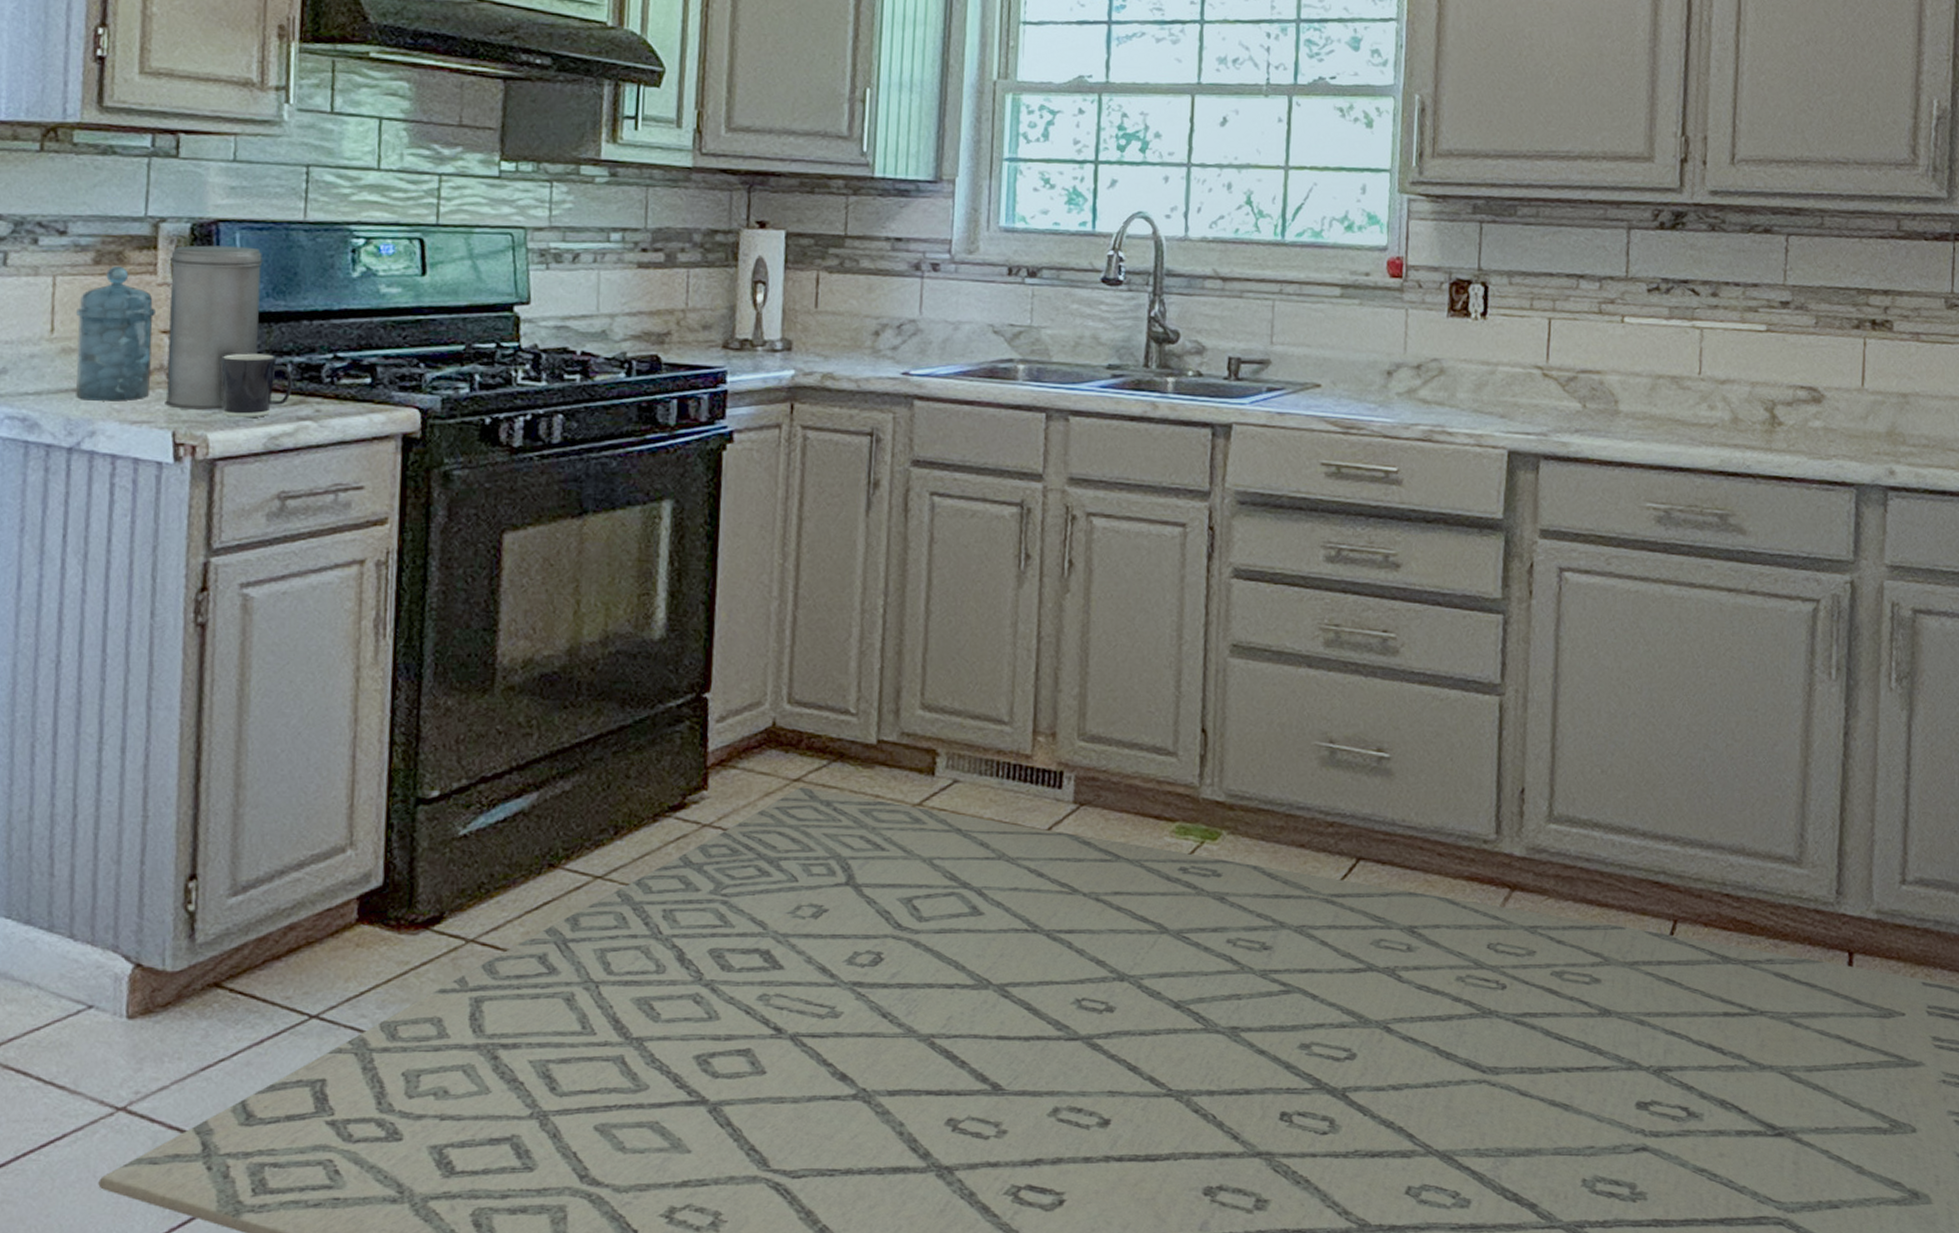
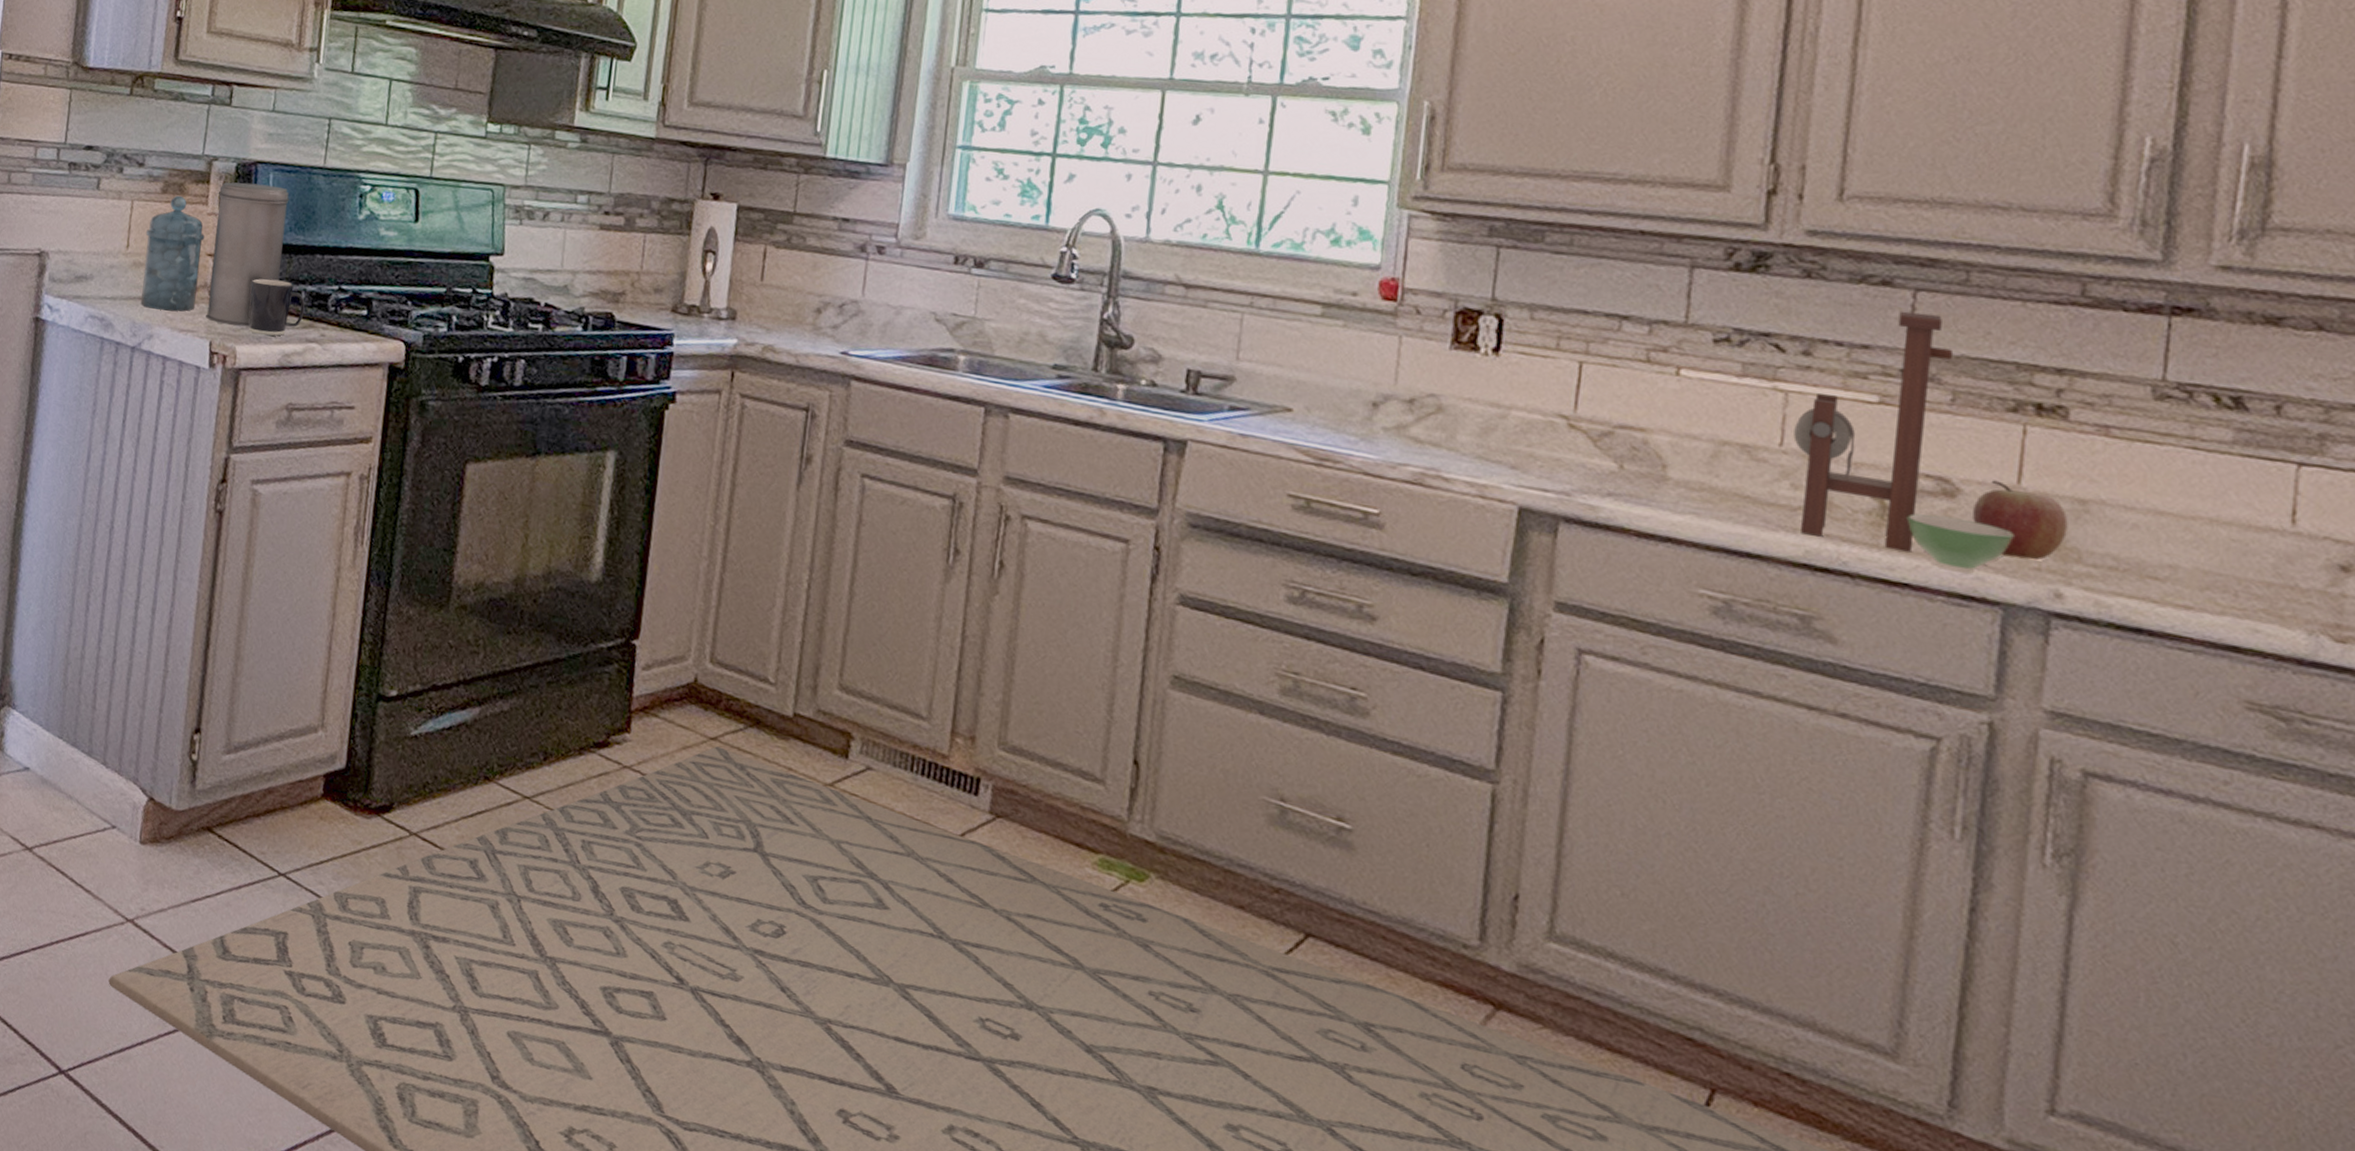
paper towel holder: none [1708,253,1816,452] -> present [1793,310,1954,553]
bowl: none [1789,418,1861,463] -> present [1906,513,2014,574]
fruit: none [1833,385,1896,447] -> present [1972,480,2068,561]

